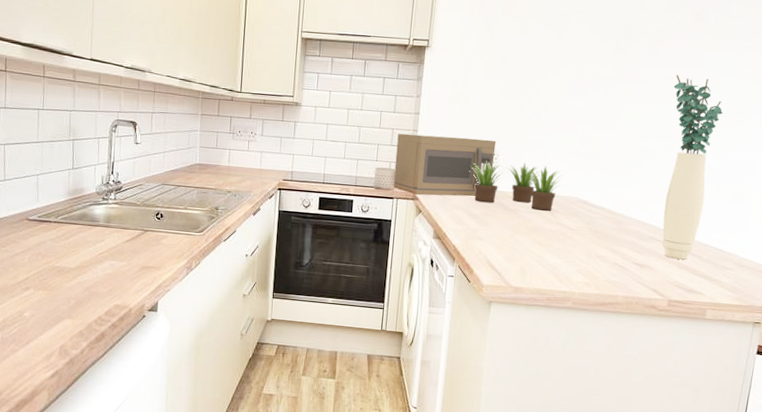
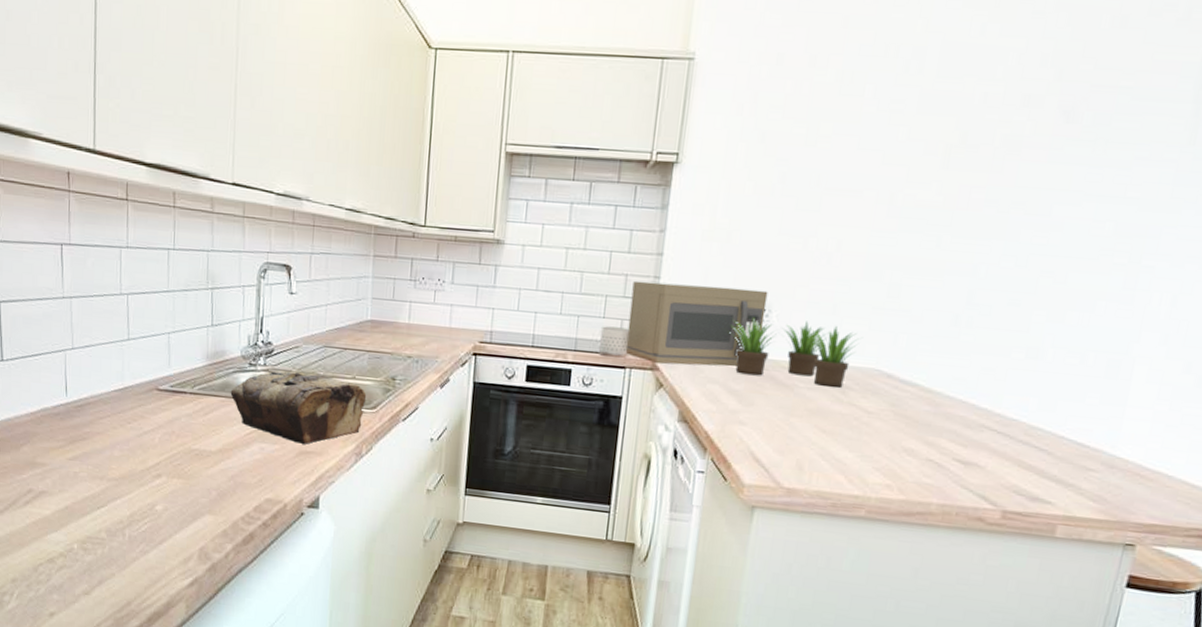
bread loaf: none [87,202,196,261] -> present [230,369,367,444]
vase: present [662,75,723,260] -> none [997,199,1096,457]

